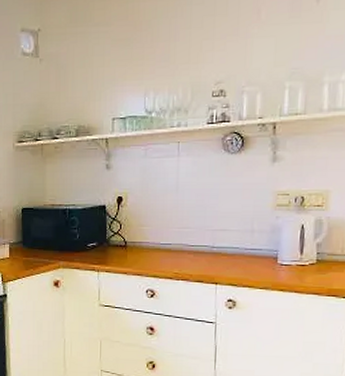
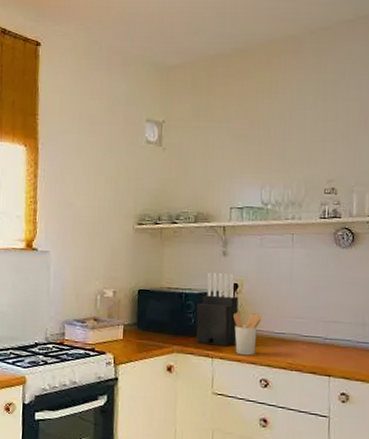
knife block: none [81,187,123,260] -> present [196,272,239,347]
utensil holder: none [117,226,147,268] -> present [232,312,262,356]

